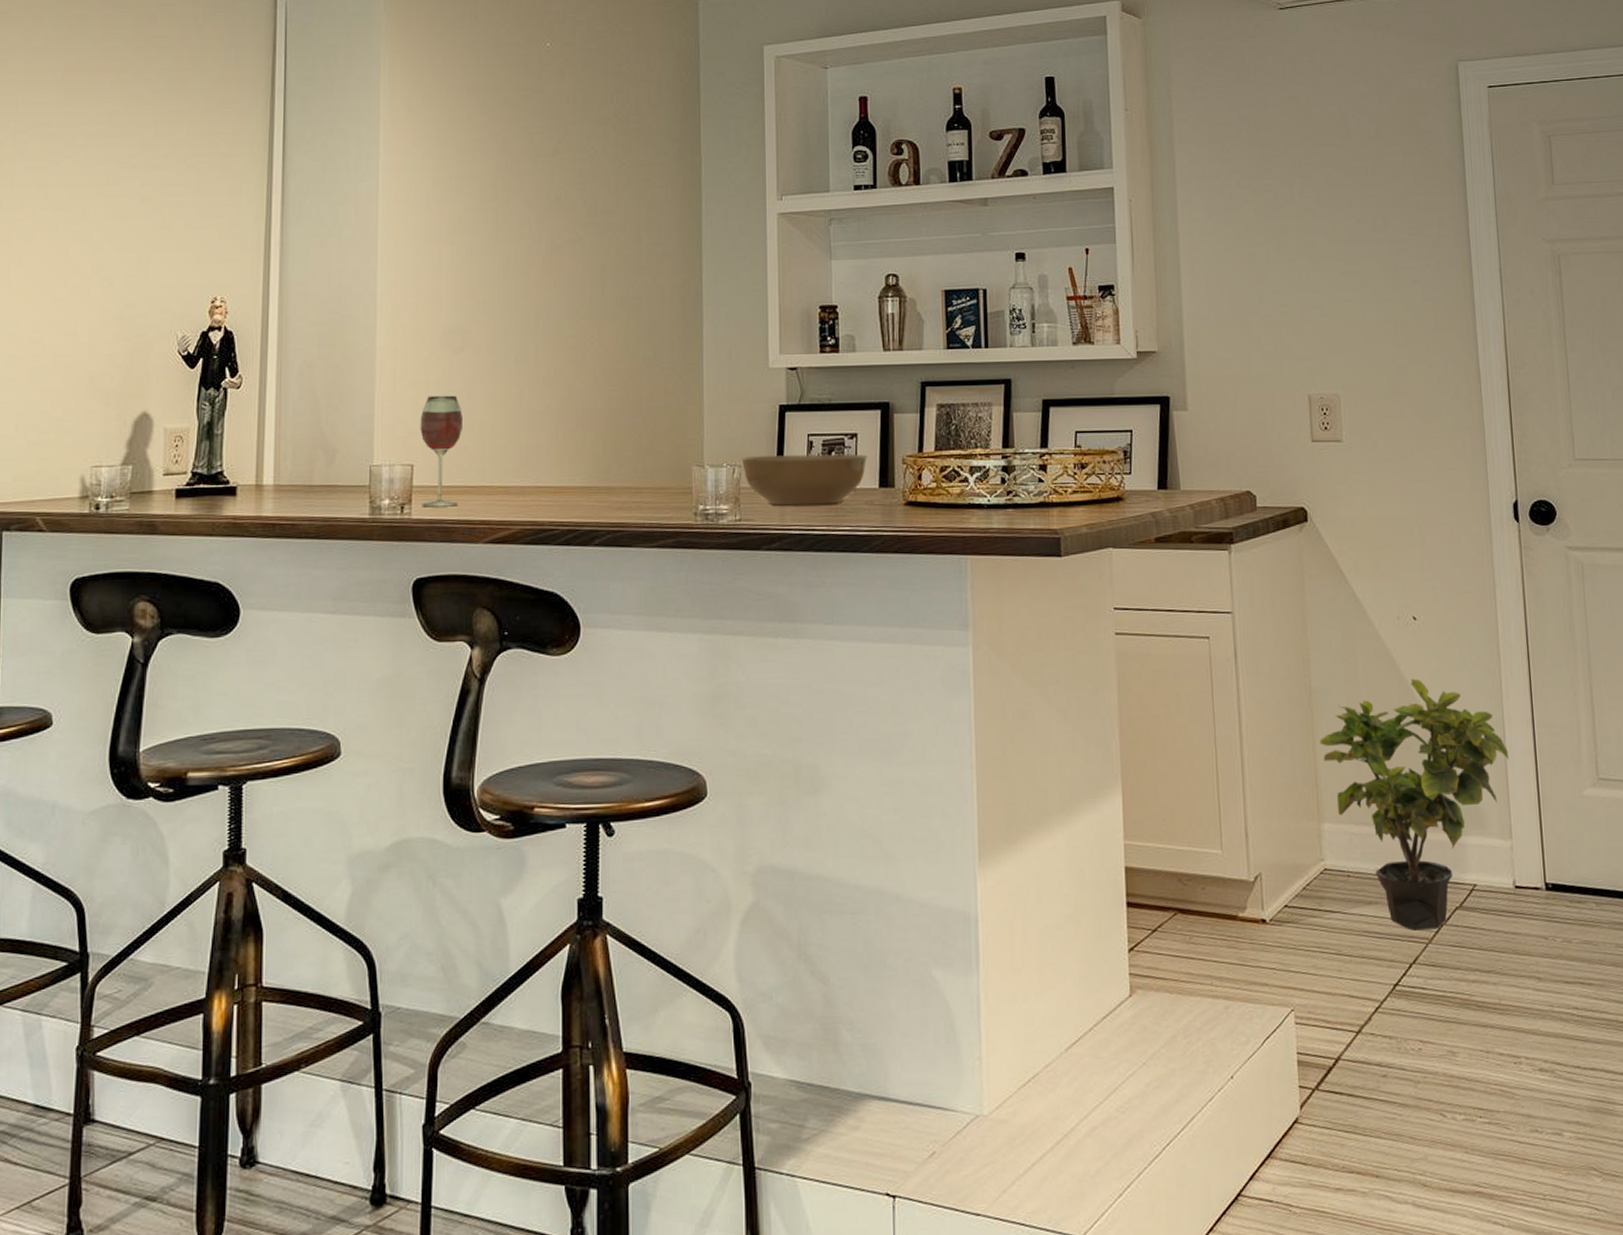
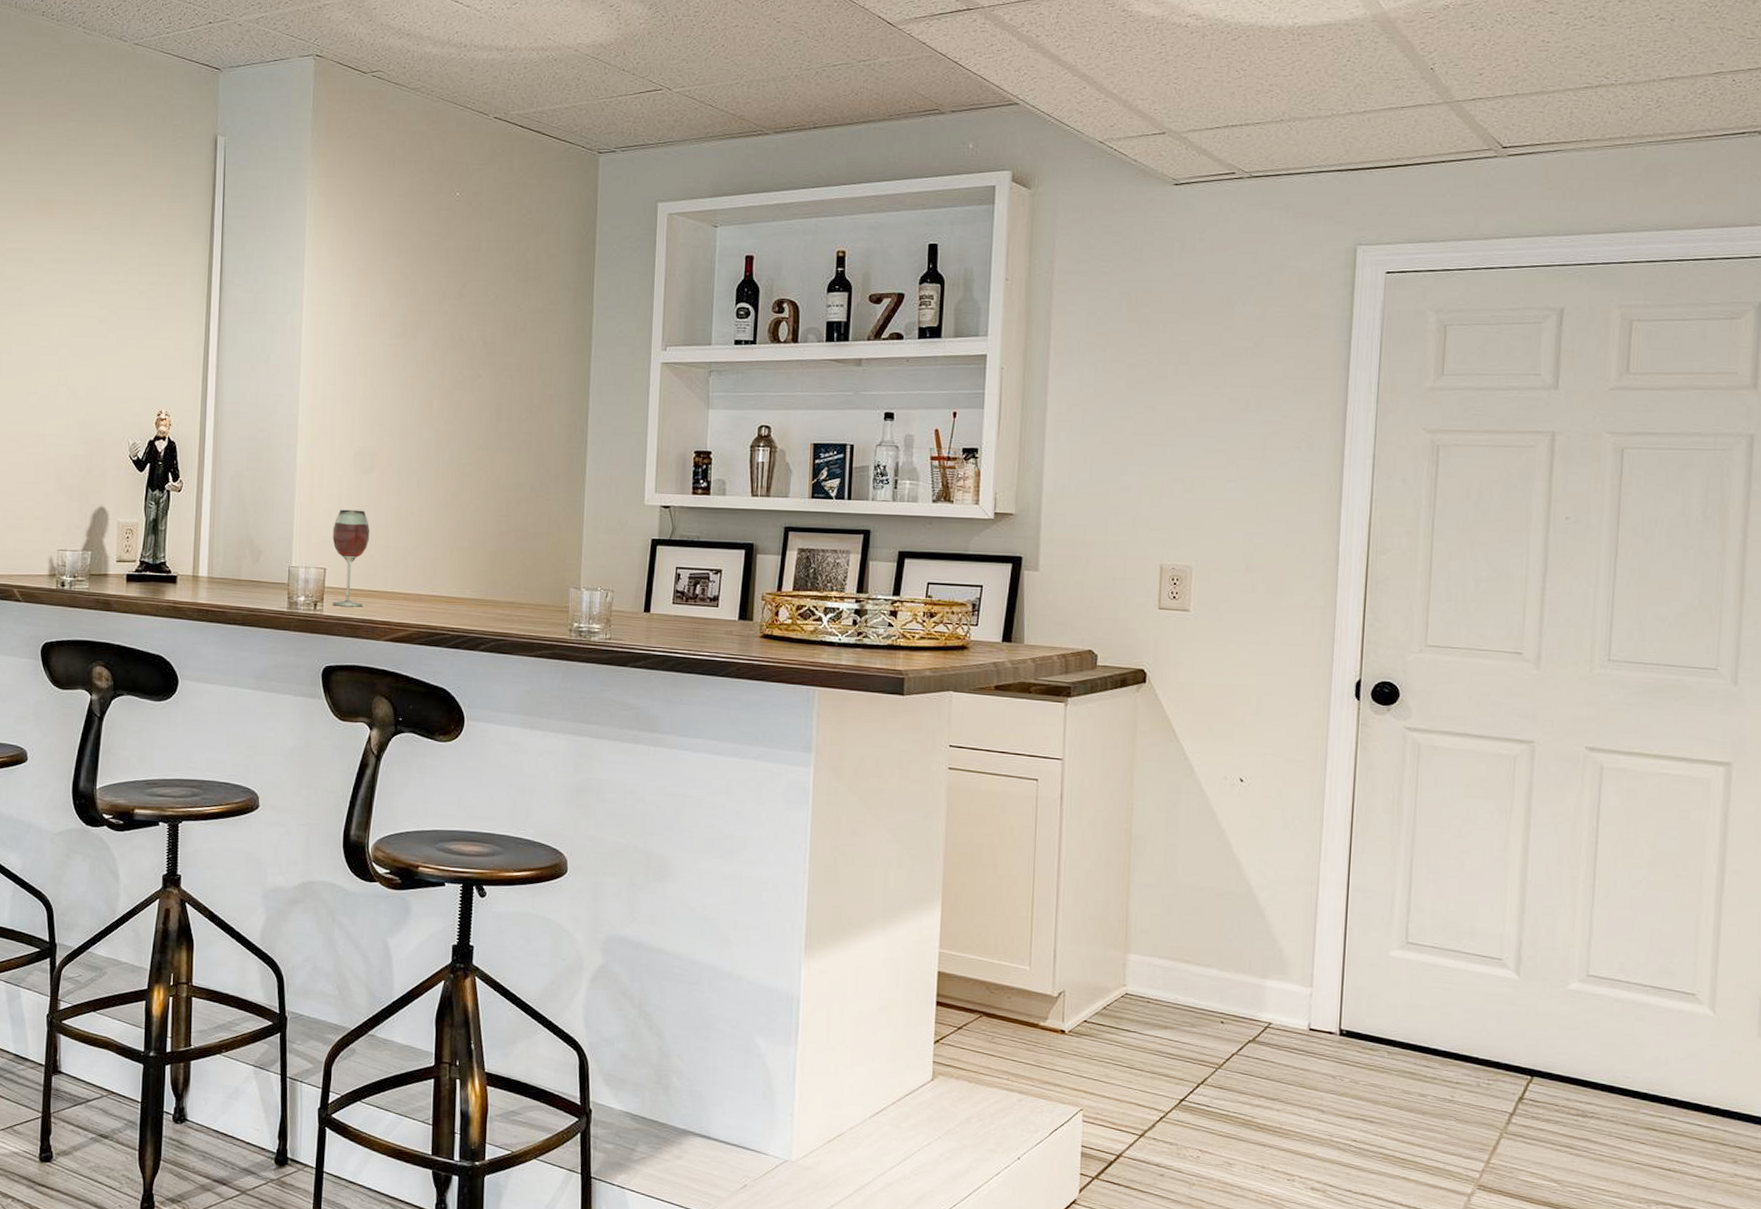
bowl: present [741,454,868,507] -> none [614,583,730,633]
potted plant: present [1319,678,1510,931] -> none [1134,834,1320,1057]

